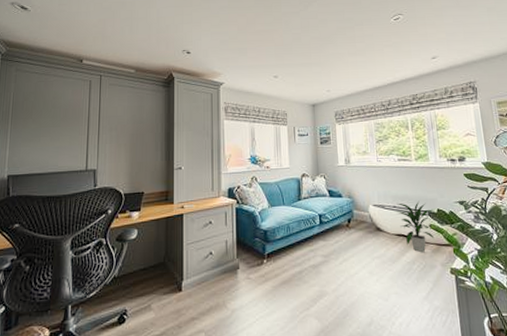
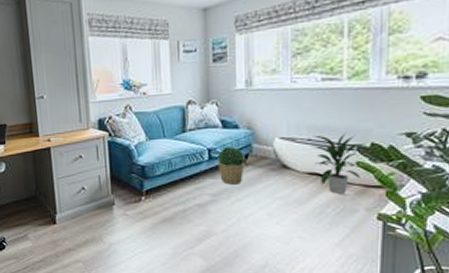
potted plant: none [327,213,349,246] -> present [218,147,245,185]

